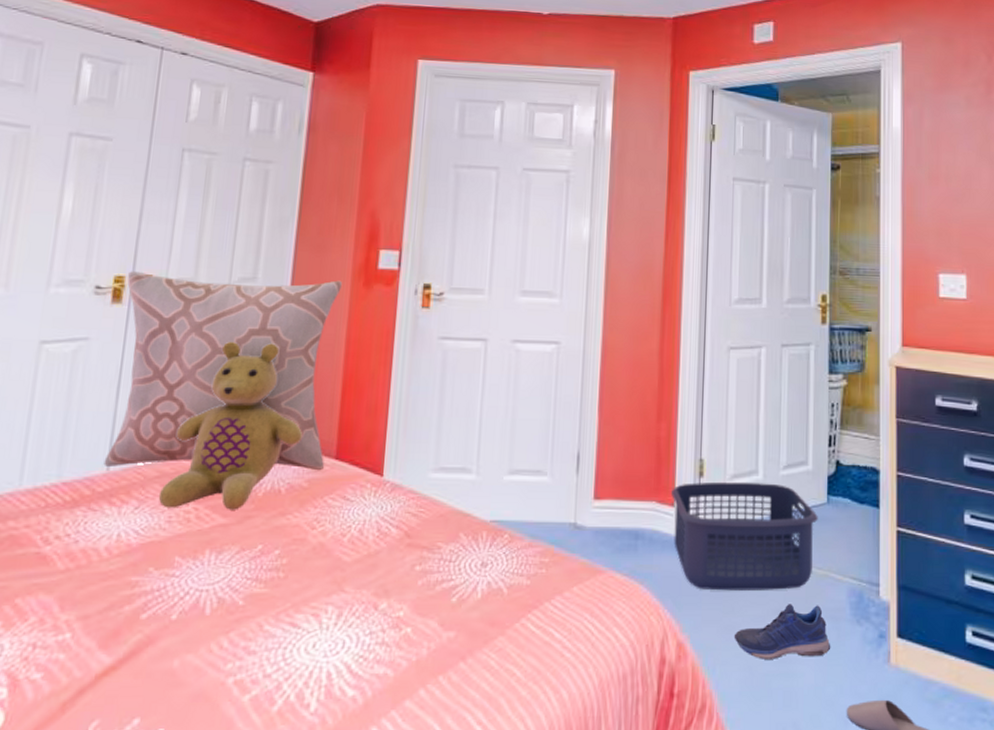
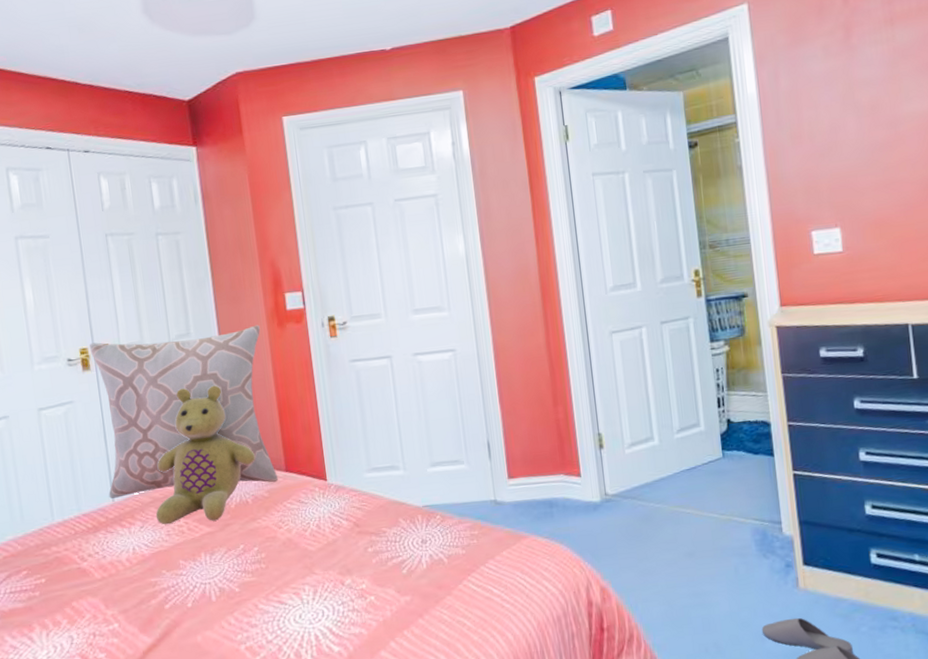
clothes hamper: present [670,481,818,591] -> none [575,446,716,543]
athletic shoe: present [733,604,831,659] -> none [650,545,742,595]

